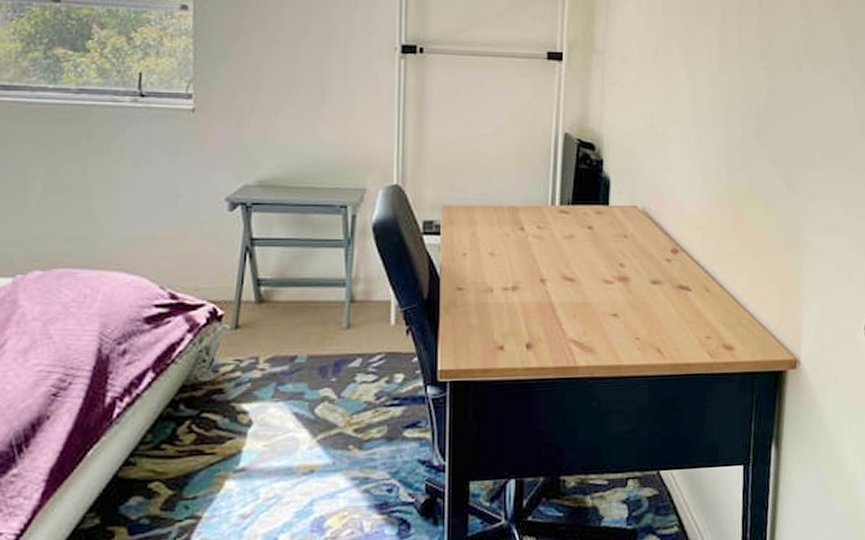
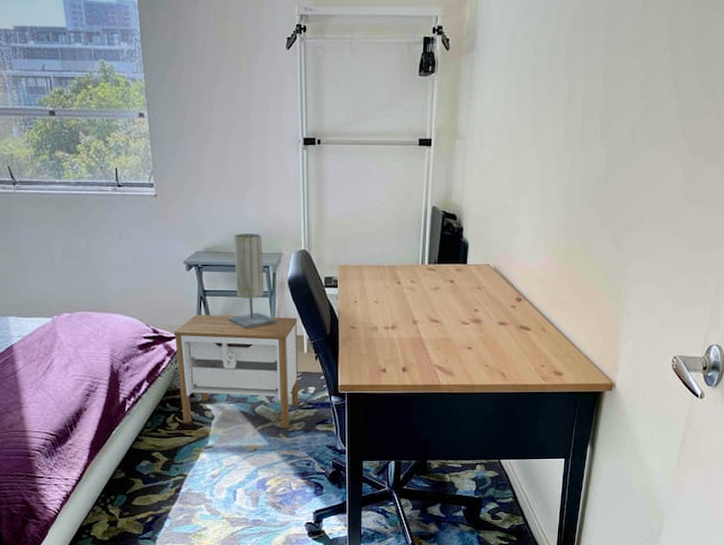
nightstand: none [201,271,384,437] -> present [173,314,299,428]
table lamp: none [284,162,353,293] -> present [228,233,276,330]

